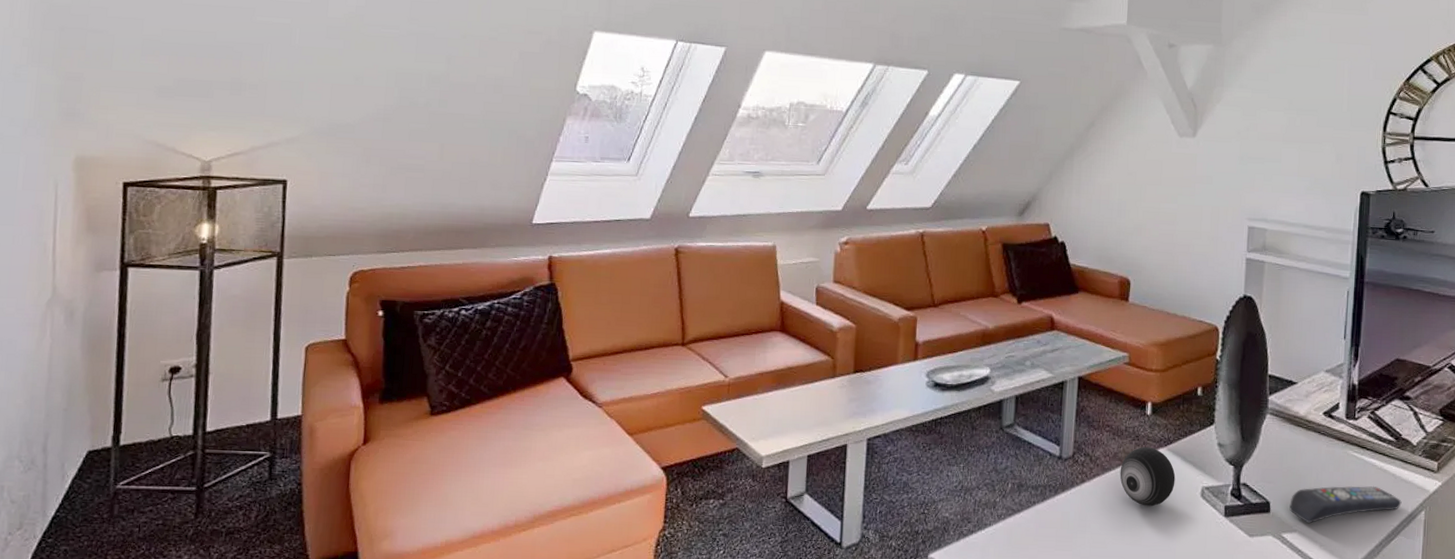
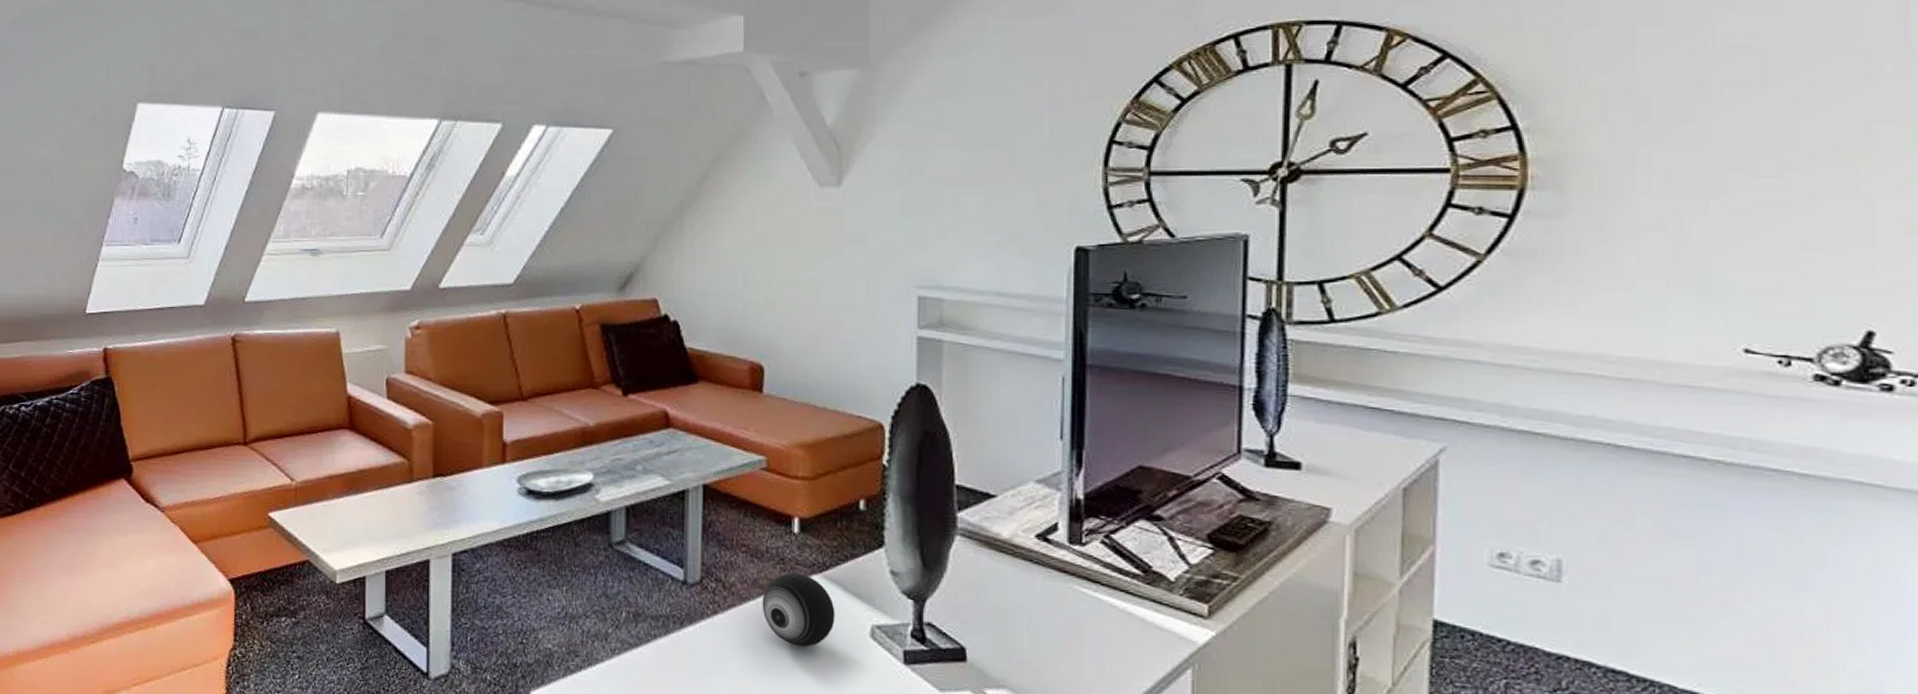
remote control: present [1289,485,1402,524] -> none [993,631,1157,679]

